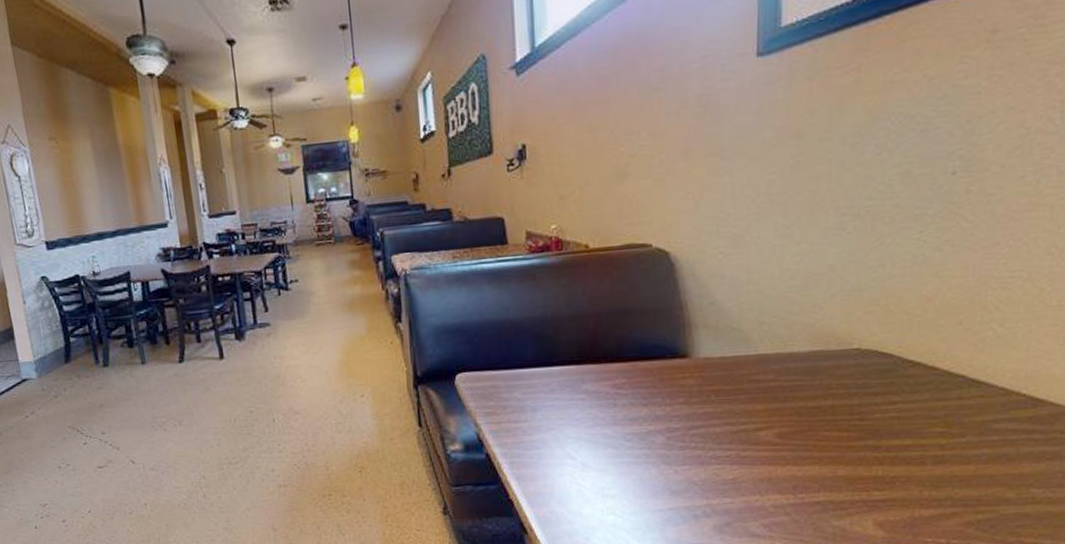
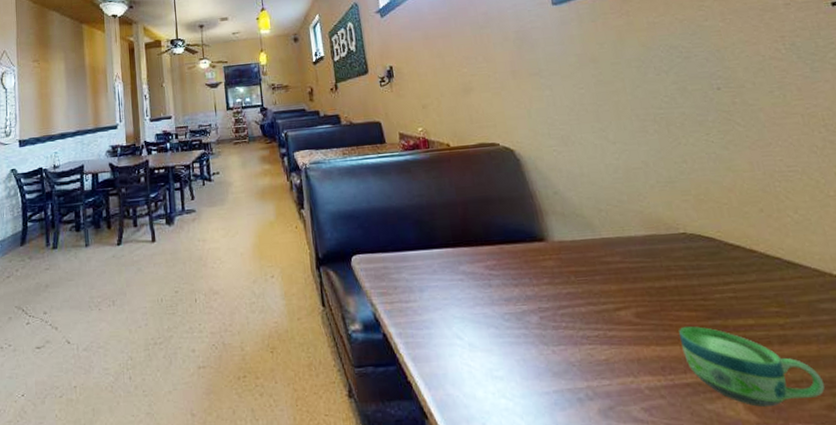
cup: none [822,446,971,523] -> present [679,326,825,407]

